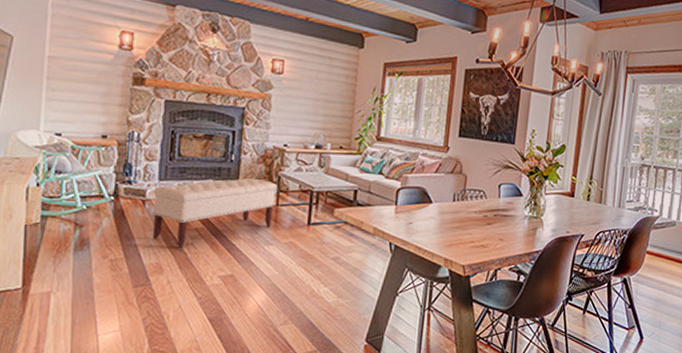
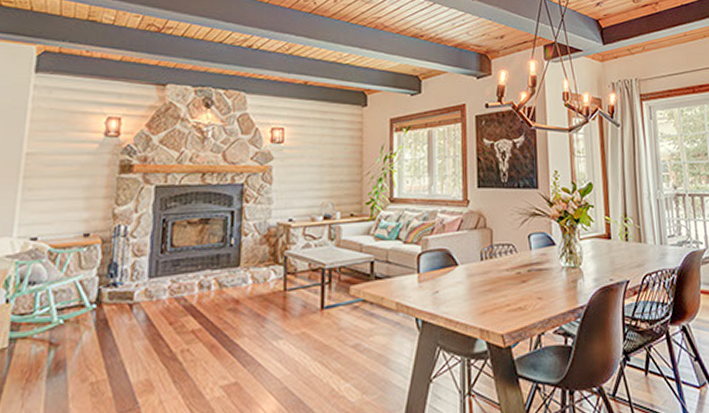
bench: present [153,177,276,248] -> none [142,261,282,357]

